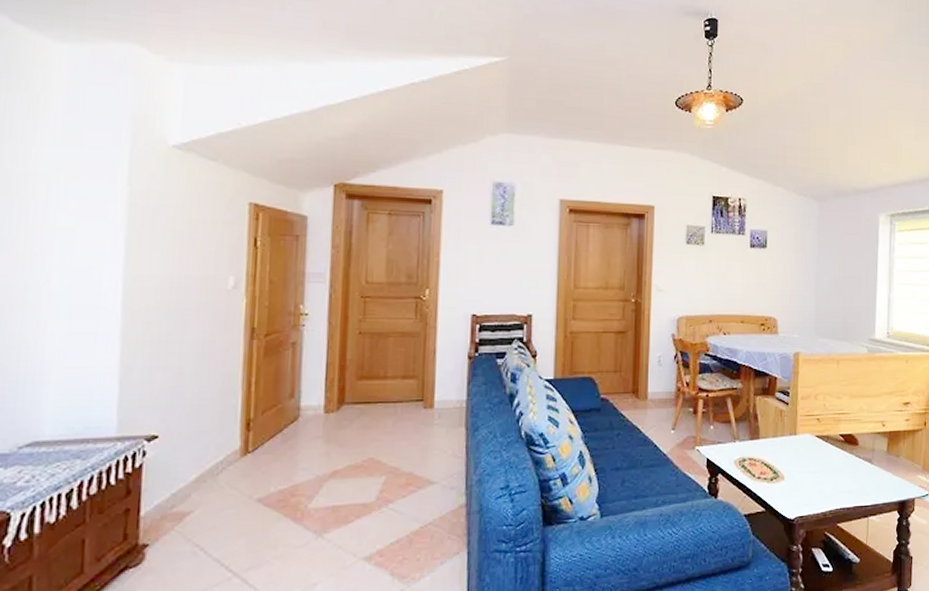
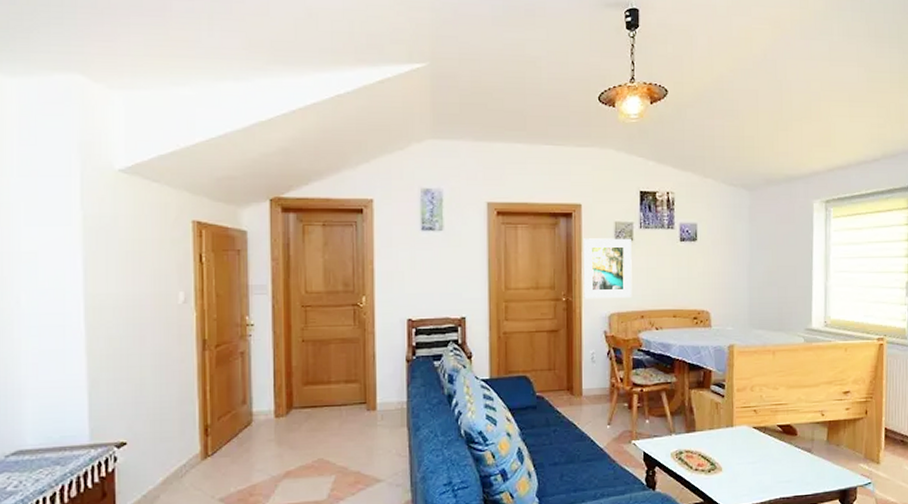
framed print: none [653,240,702,302] -> present [583,238,632,300]

